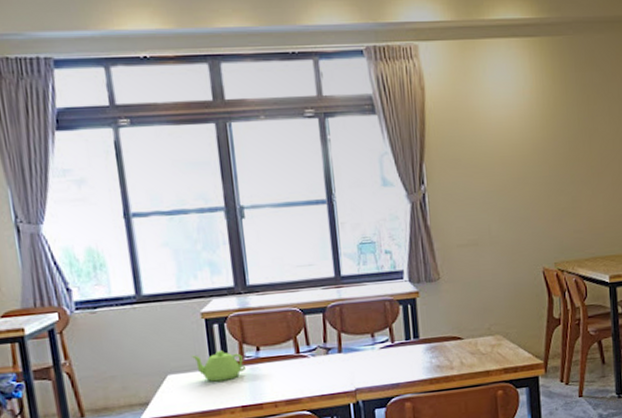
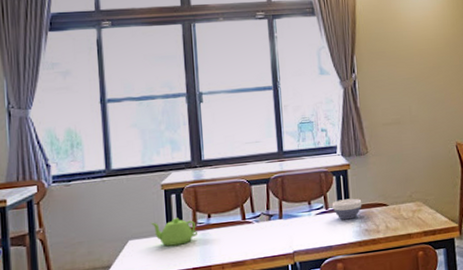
bowl: none [398,330,433,355] -> present [332,198,362,220]

